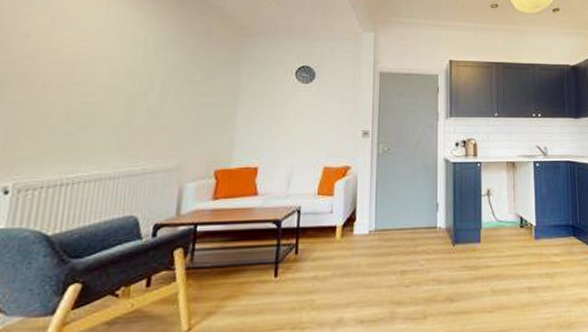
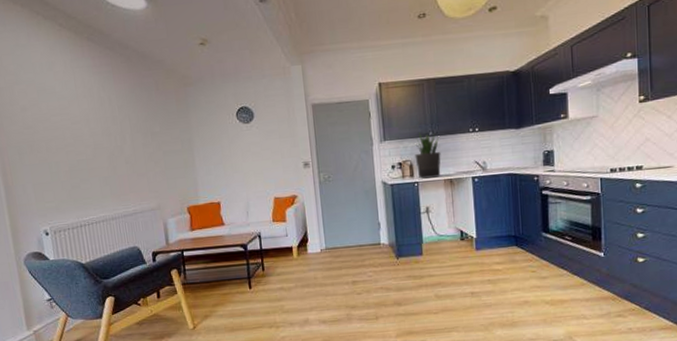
planter: none [479,112,505,159] -> present [414,132,441,179]

